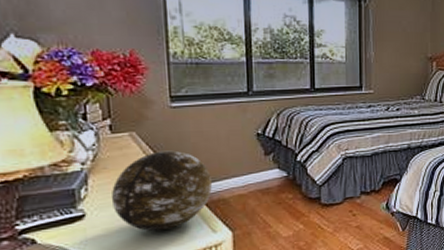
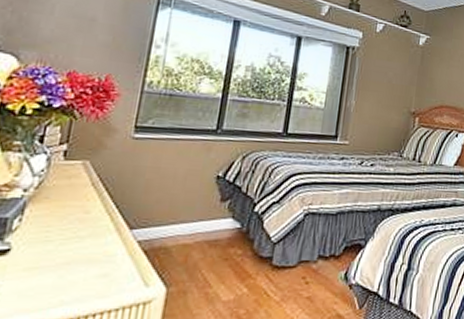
decorative orb: present [111,150,213,232] -> none [43,184,158,278]

